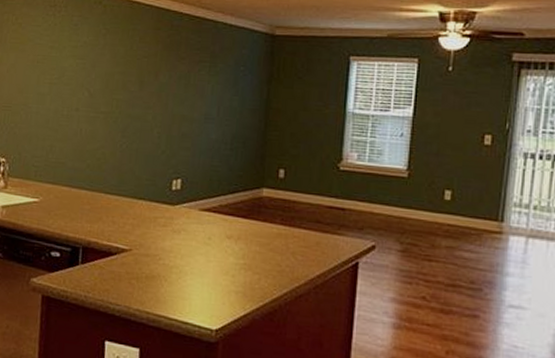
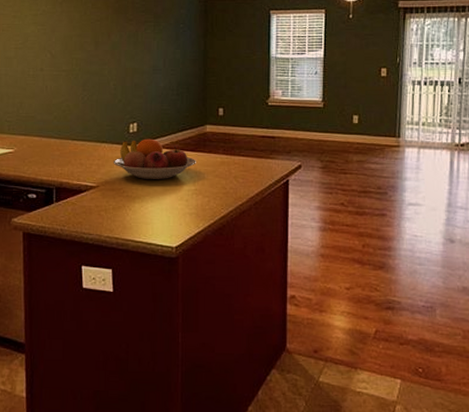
fruit bowl: none [150,198,248,249] -> present [113,138,196,179]

